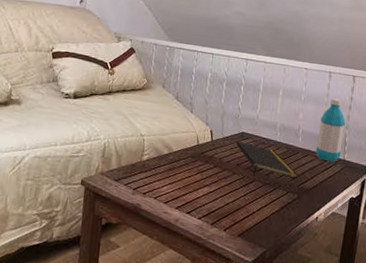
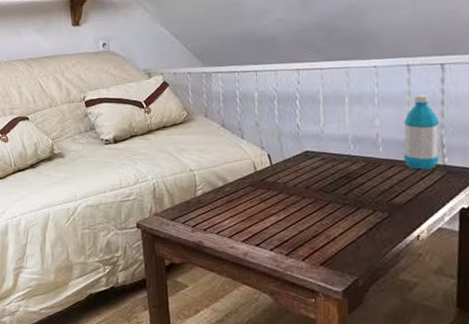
notepad: present [235,140,298,178] -> none [300,161,385,198]

